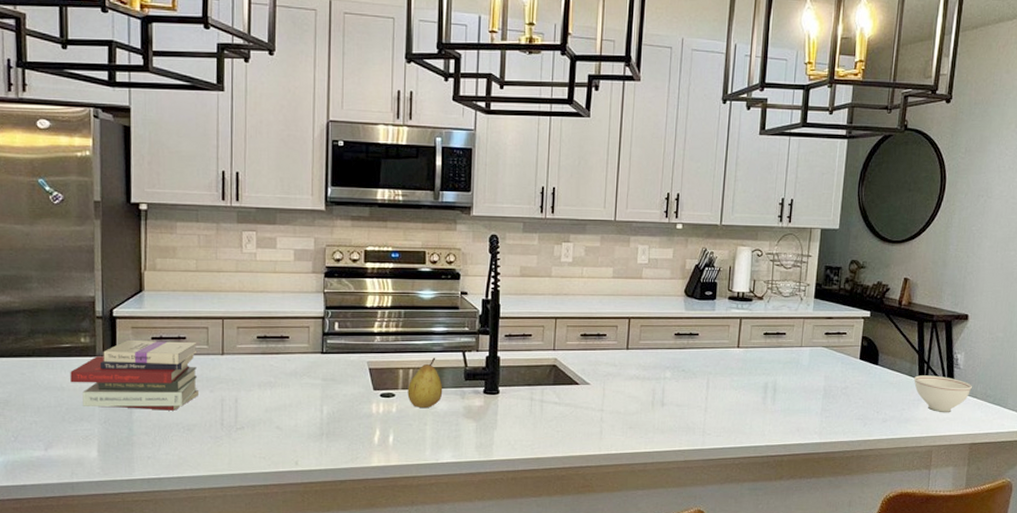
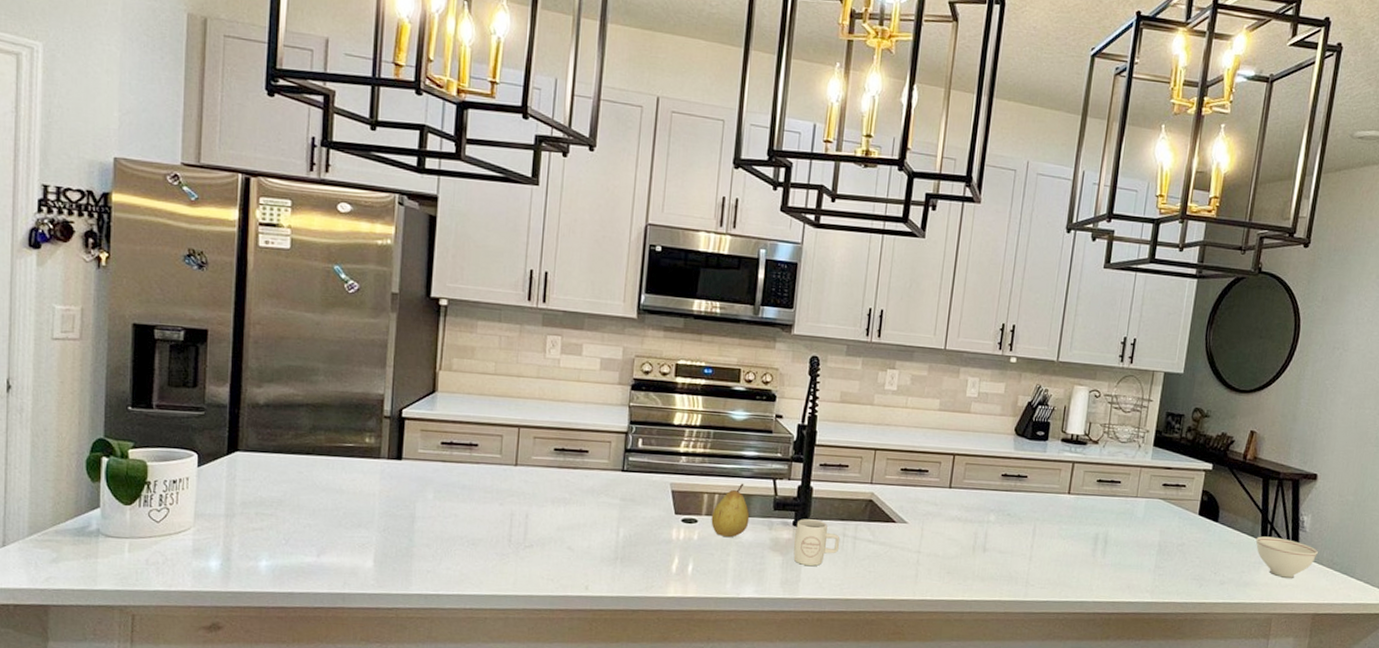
books: present [70,339,198,411] -> none [351,443,490,522]
mug: none [486,387,529,430] -> present [793,519,841,567]

